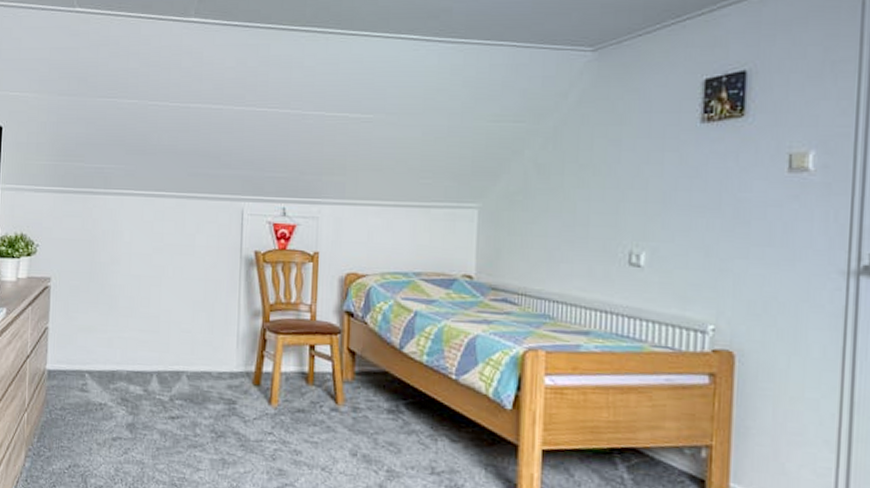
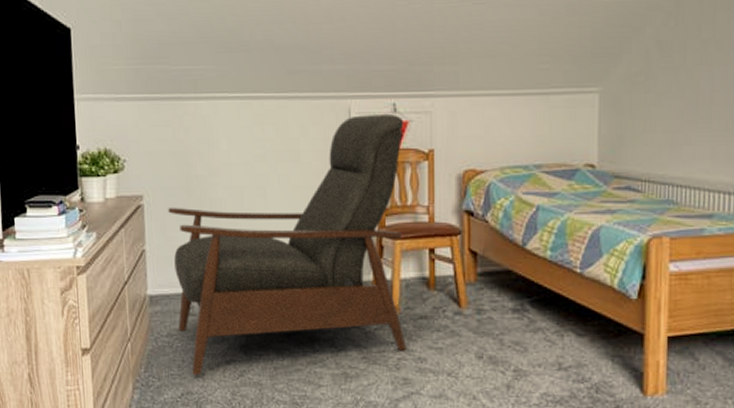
chair: none [71,217,293,449] -> present [168,114,406,375]

